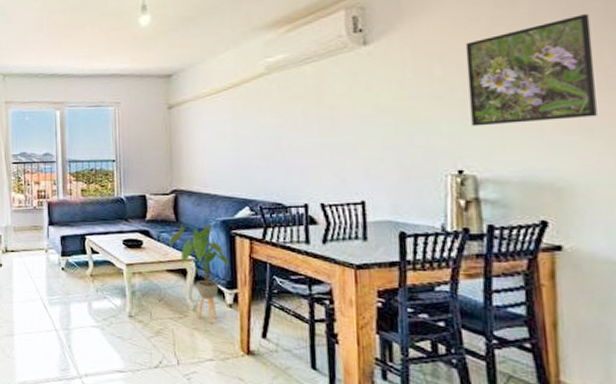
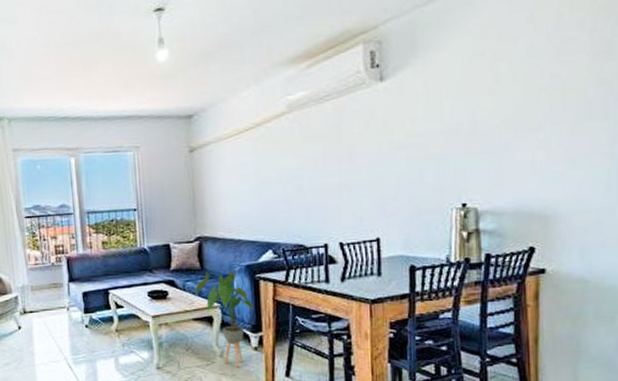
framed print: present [465,14,597,126] -> none [472,49,580,161]

